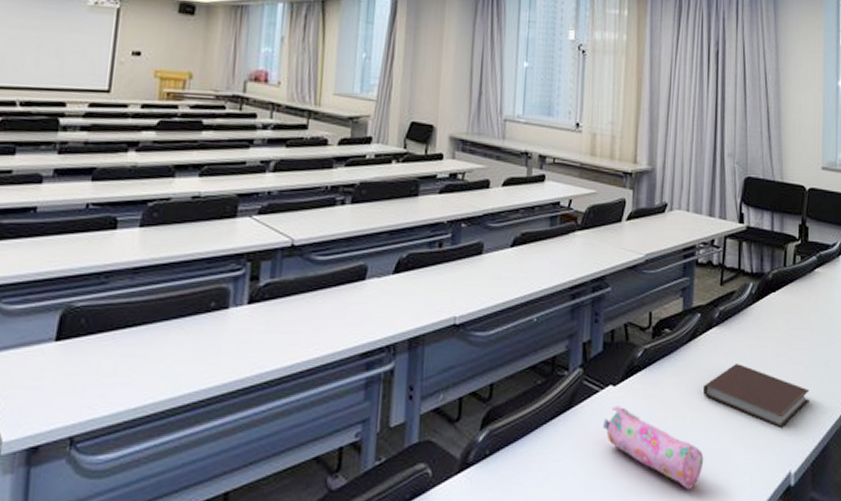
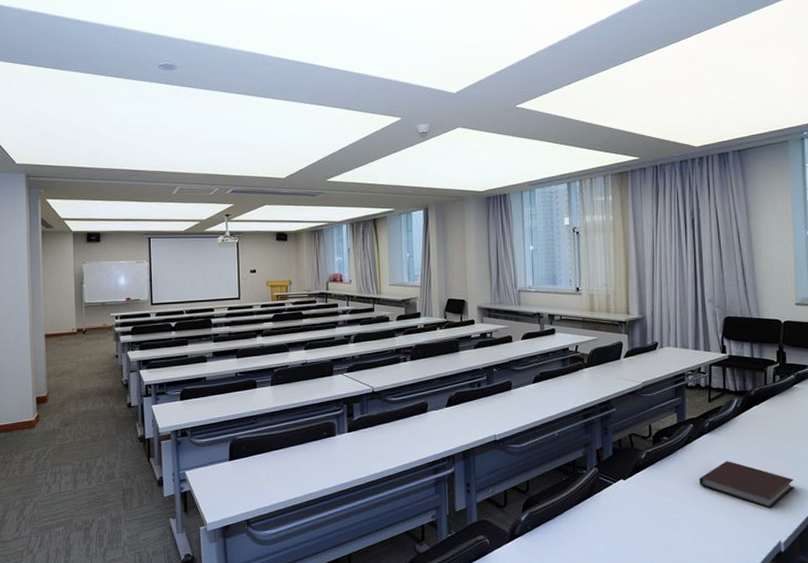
pencil case: present [602,405,704,490] -> none [617,494,704,554]

